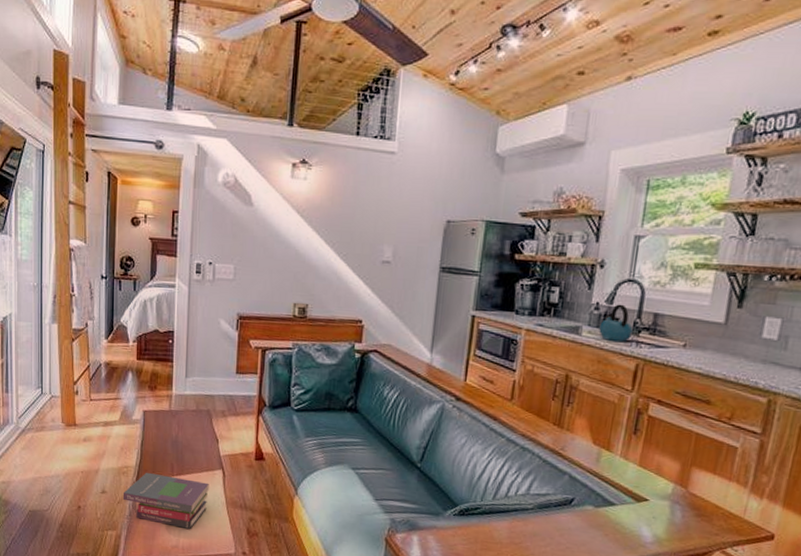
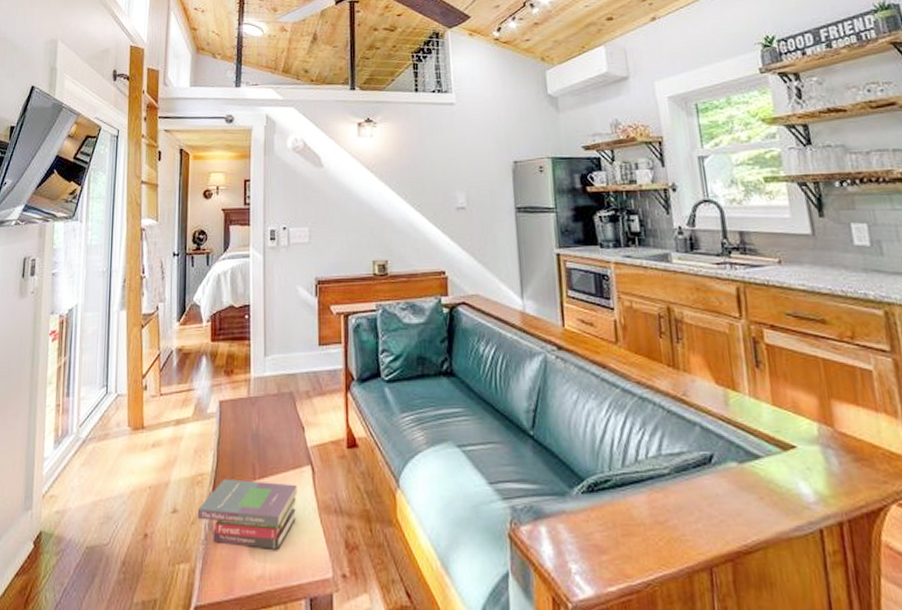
kettle: present [599,304,633,343] -> none [688,226,723,266]

